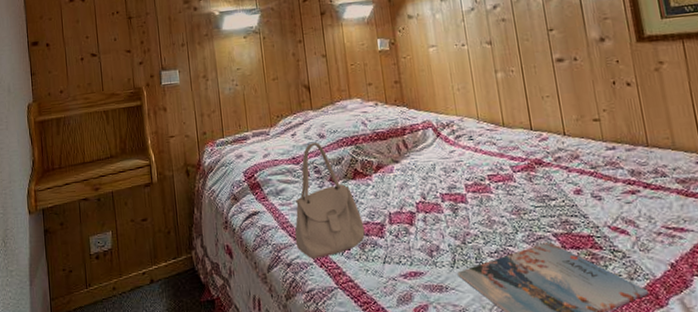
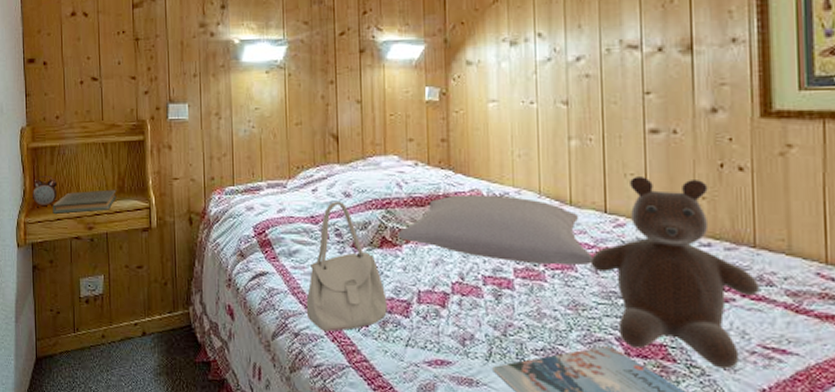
alarm clock: none [40,145,65,176] -> present [32,176,58,208]
book: none [60,151,120,179] -> present [52,189,117,214]
pillow: none [367,124,527,179] -> present [398,195,594,266]
teddy bear: none [524,96,657,250] -> present [590,177,760,369]

